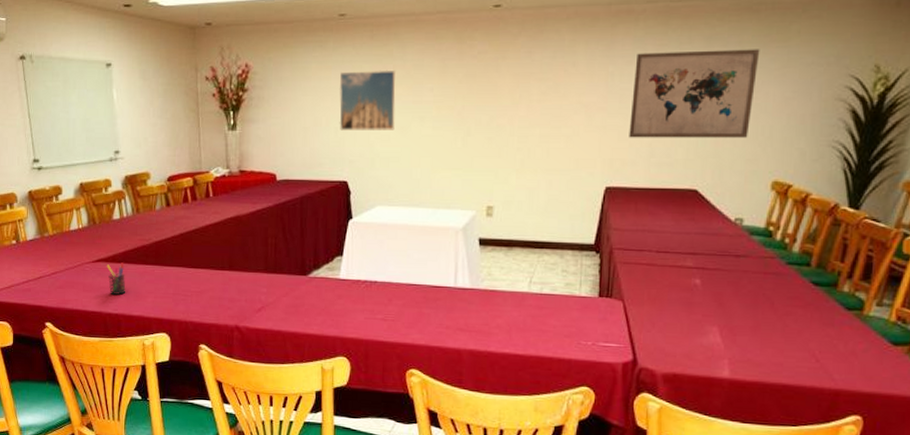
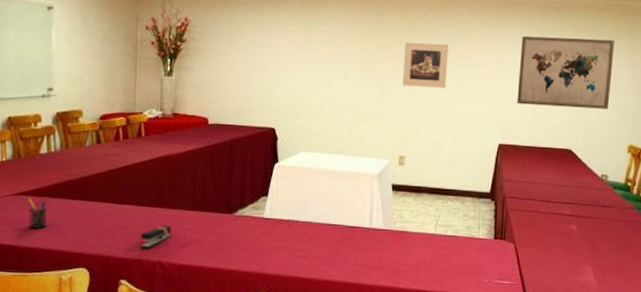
stapler: none [216,288,247,313] -> present [140,225,172,249]
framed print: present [339,70,396,131] -> none [269,31,322,86]
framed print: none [489,71,545,125] -> present [402,42,449,88]

